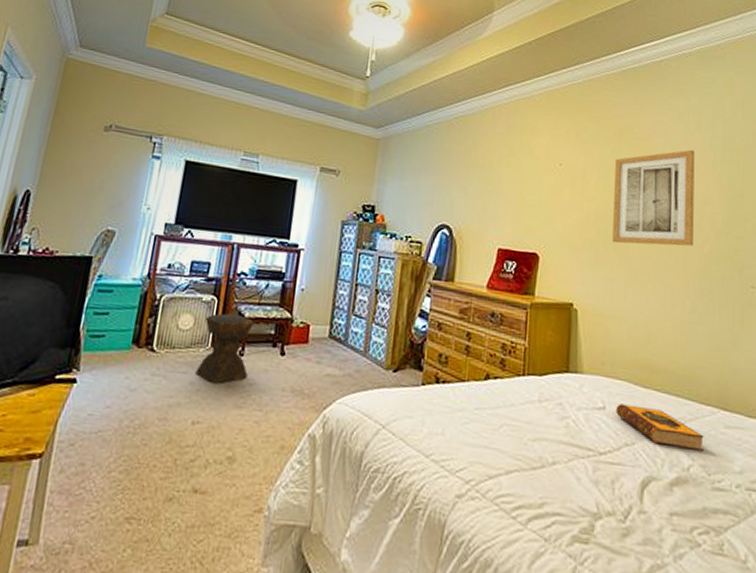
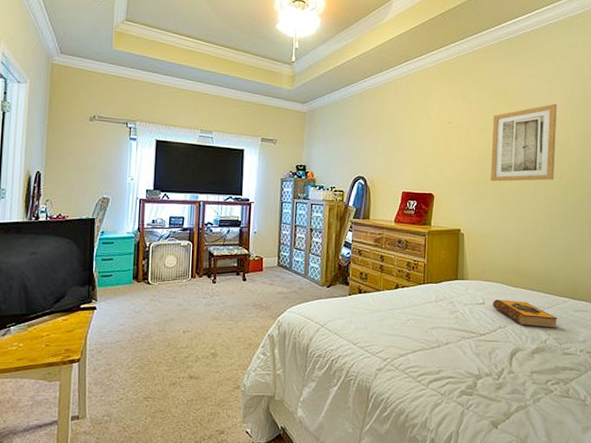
stool: present [195,313,255,383] -> none [182,253,222,303]

